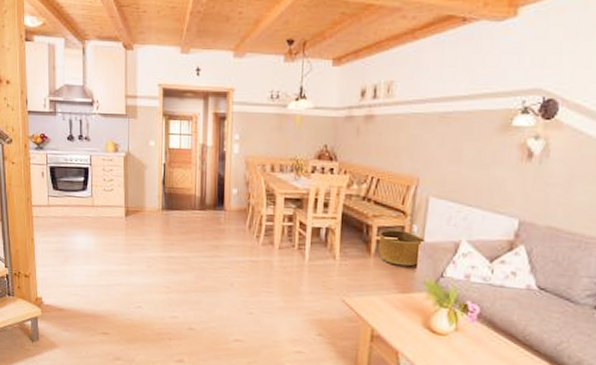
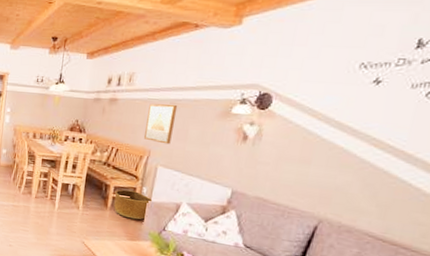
wall art: none [409,118,448,169] -> present [143,103,178,145]

